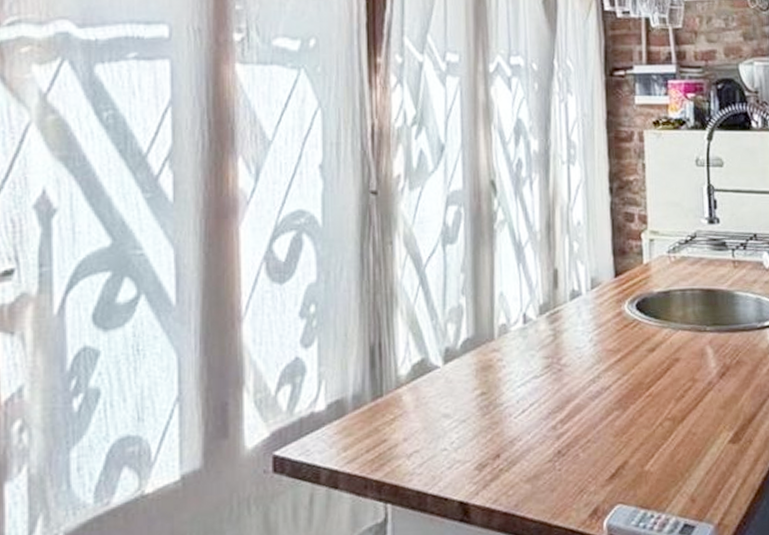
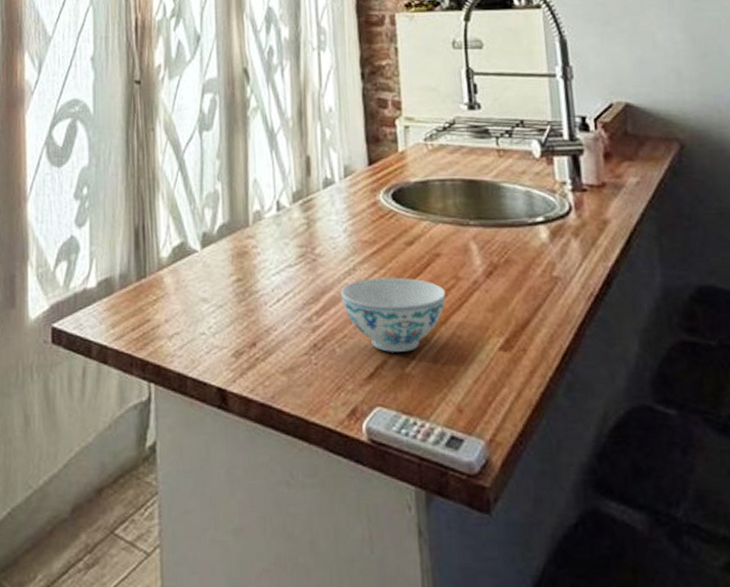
bowl: none [585,382,684,453] -> present [340,277,446,352]

